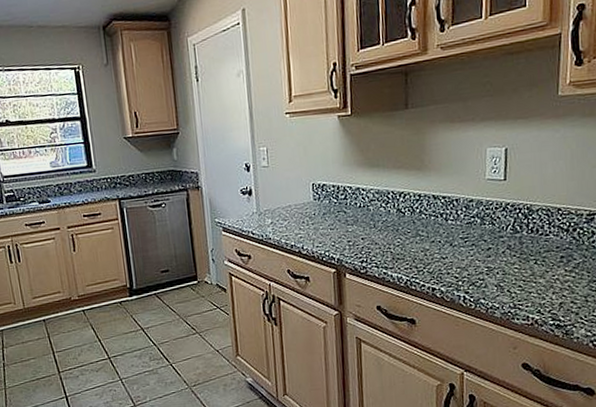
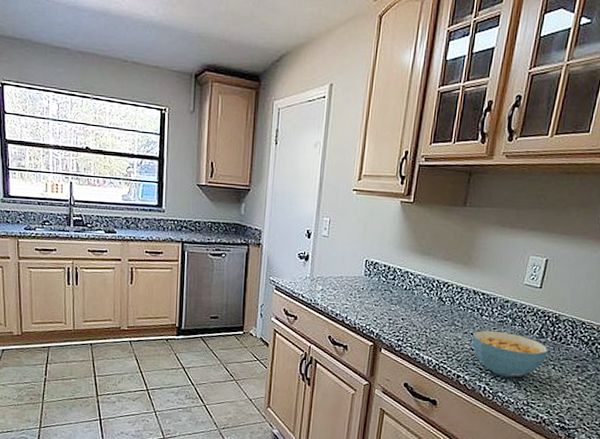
cereal bowl: none [441,233,527,282] -> present [472,330,549,378]

